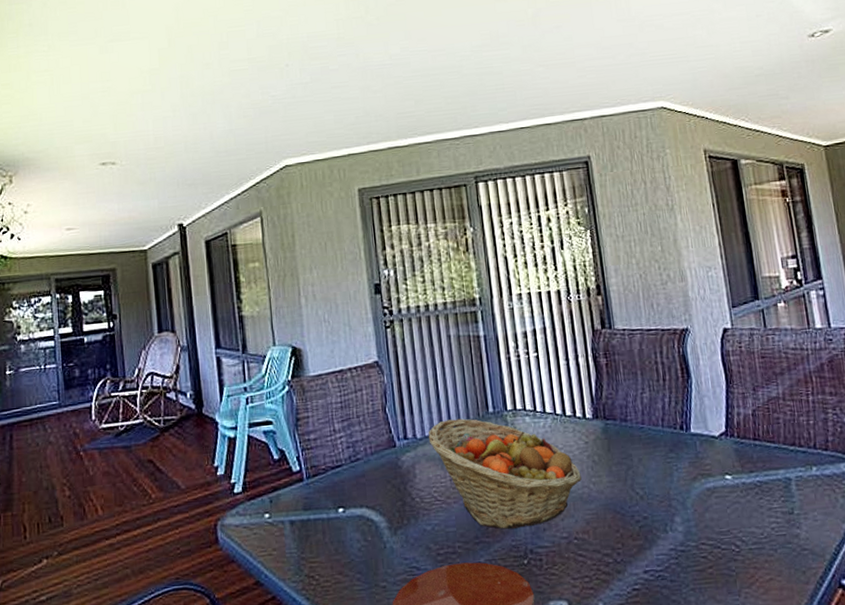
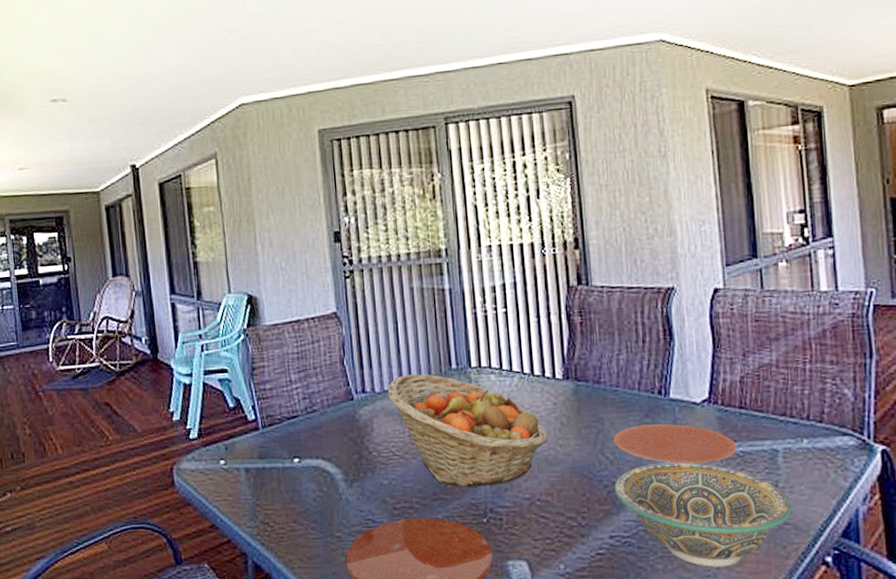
plate: none [642,457,755,496] -> present [613,423,738,464]
bowl: none [645,494,809,597] -> present [614,462,793,567]

